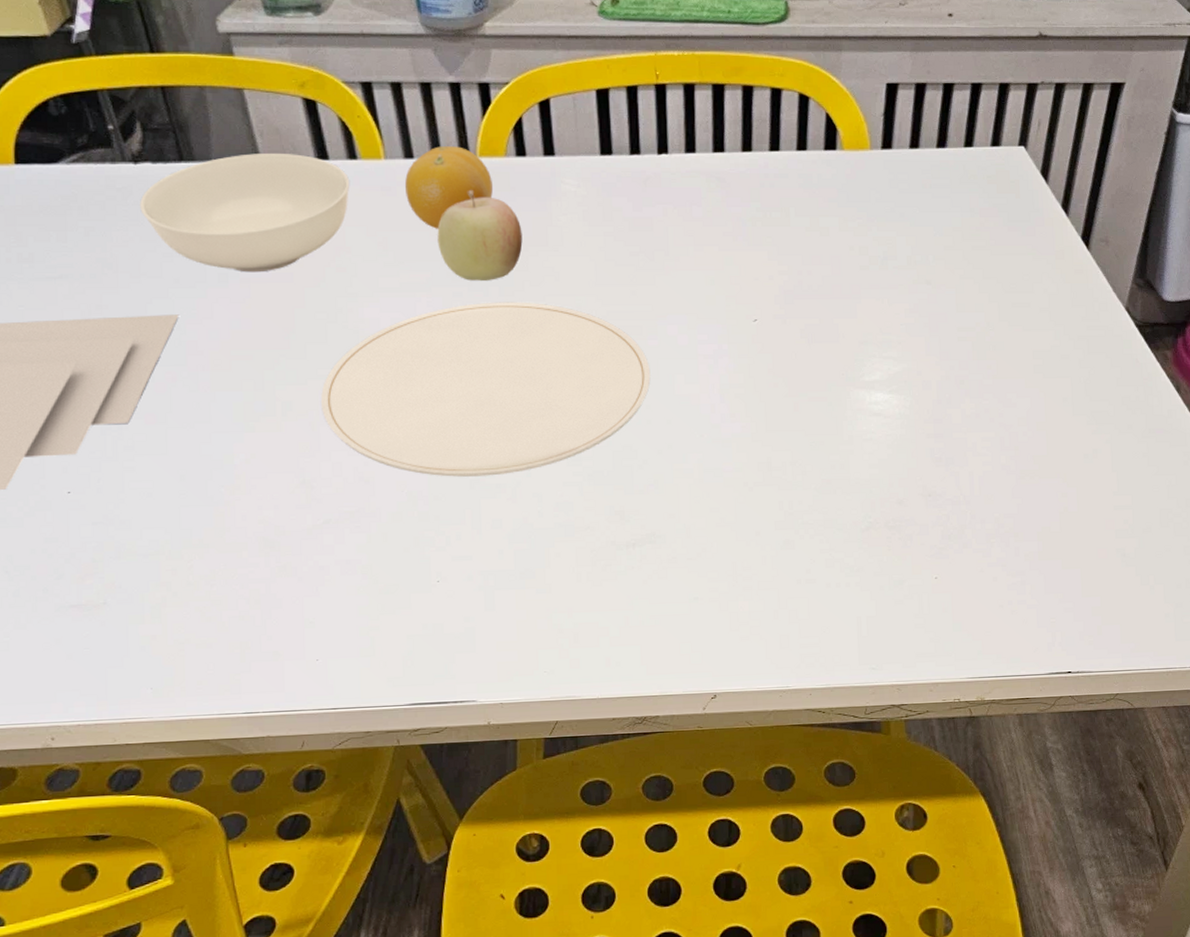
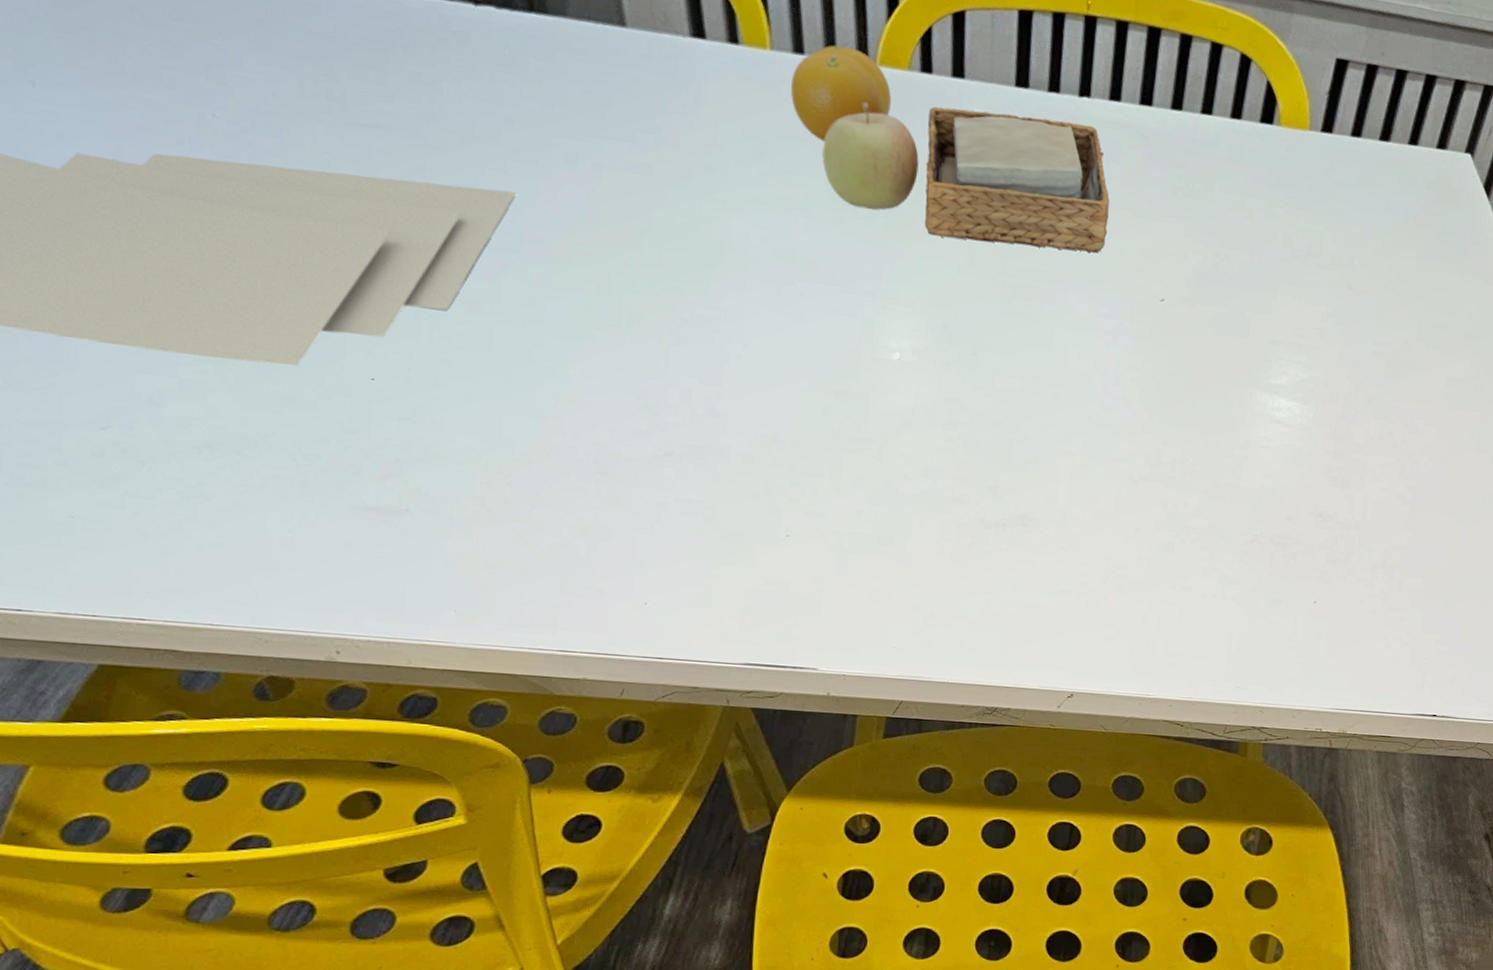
bowl: present [140,152,350,273] -> none [478,15,728,159]
plate: present [320,302,651,477] -> none [672,232,1044,429]
napkin holder: none [526,178,697,295] -> present [925,106,1110,253]

